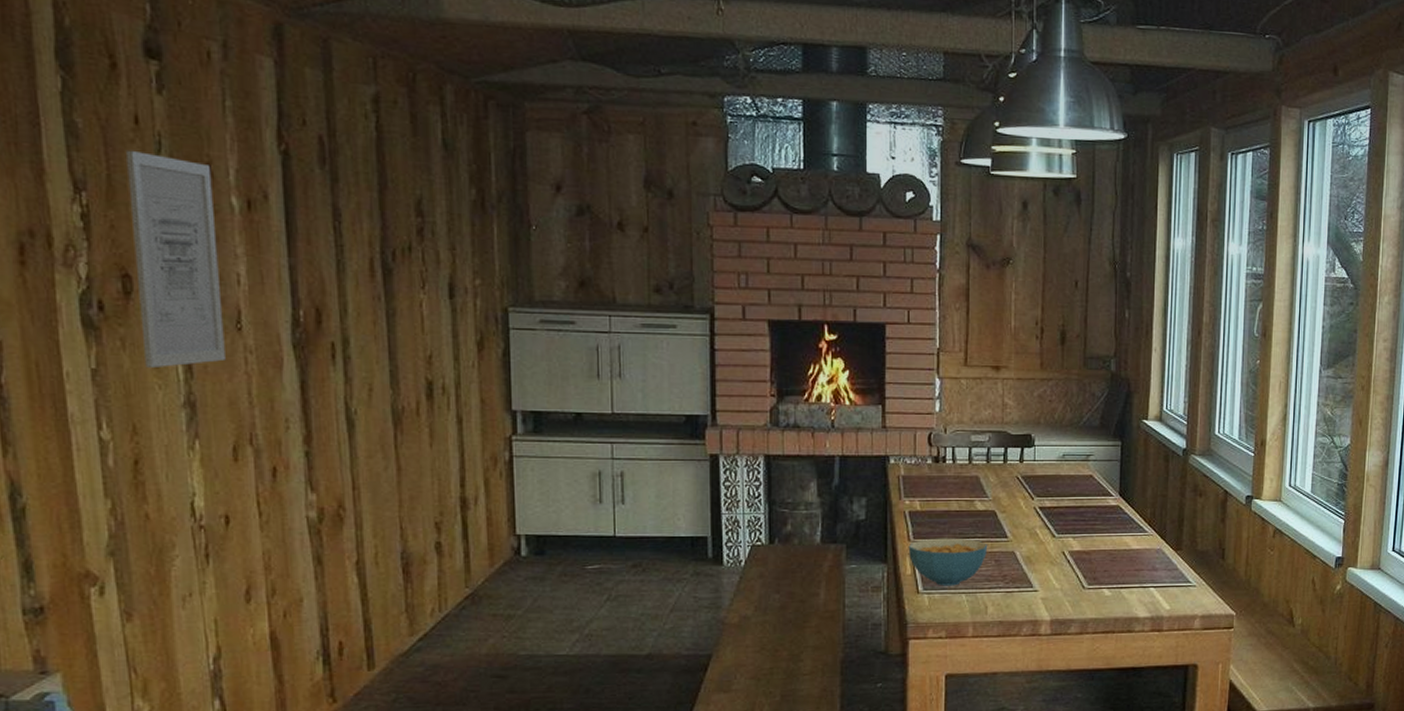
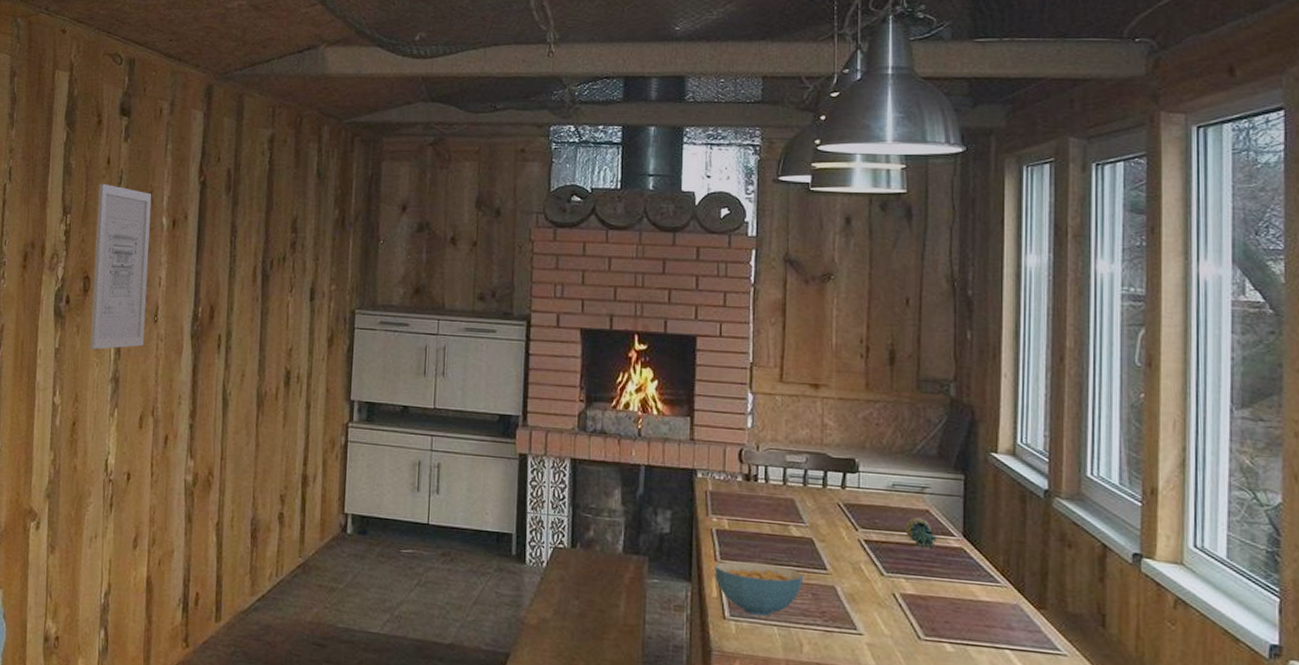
fruit: none [1073,482,1100,510] -> present [905,517,939,550]

